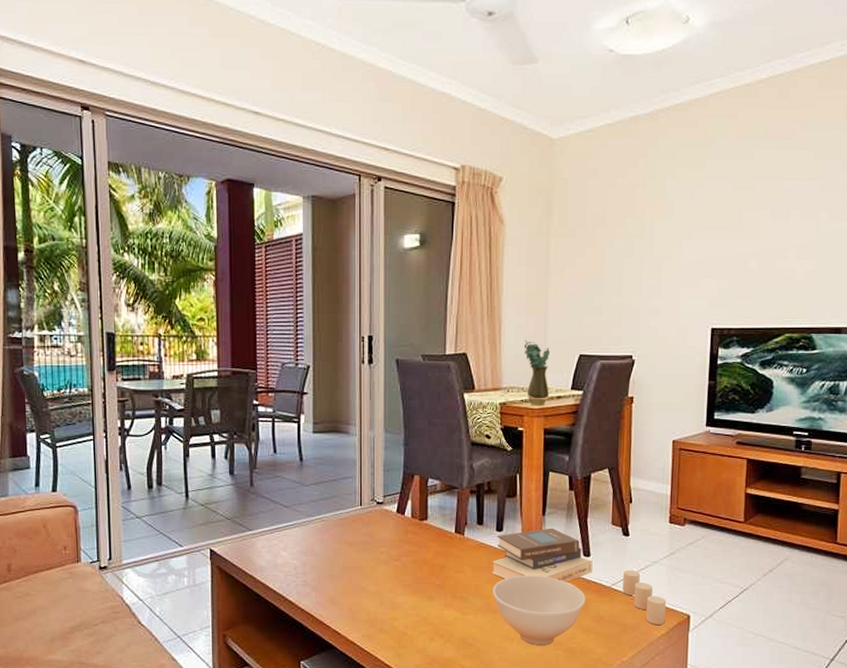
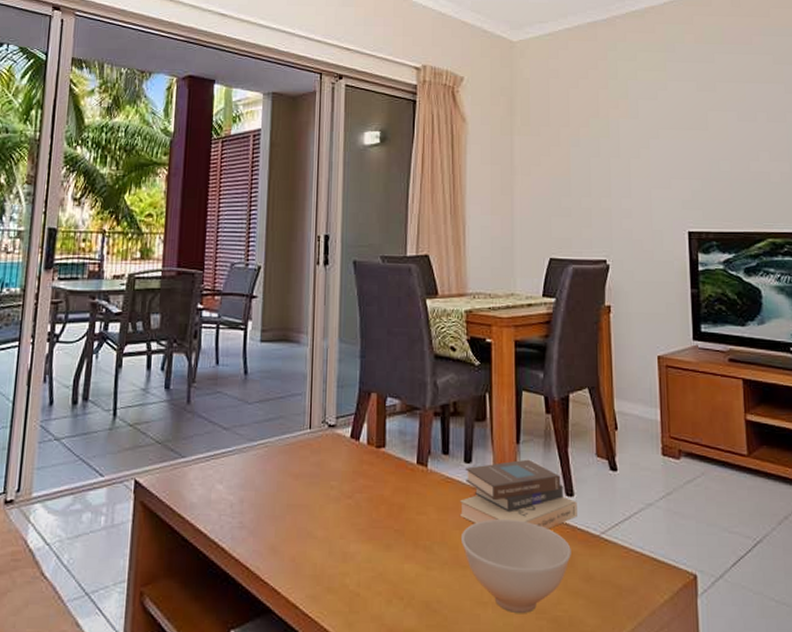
vase: present [524,339,551,406] -> none [491,241,519,315]
candle: present [622,569,667,625] -> none [613,513,668,587]

